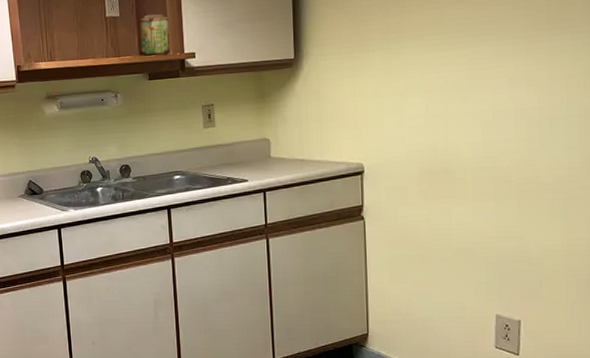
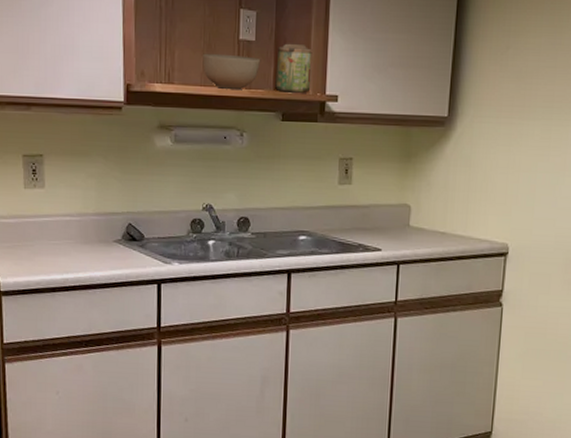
bowl: none [76,30,126,60] -> present [201,53,261,89]

